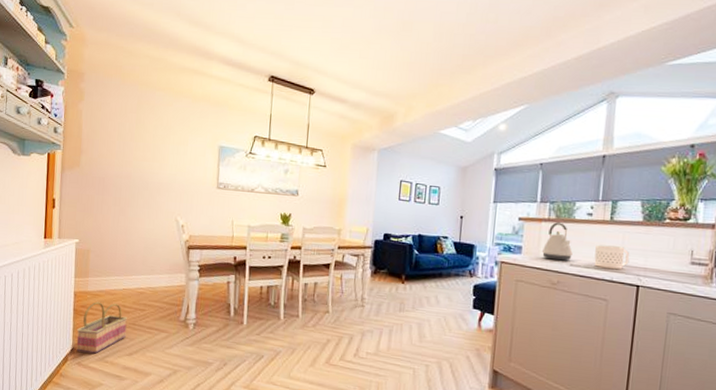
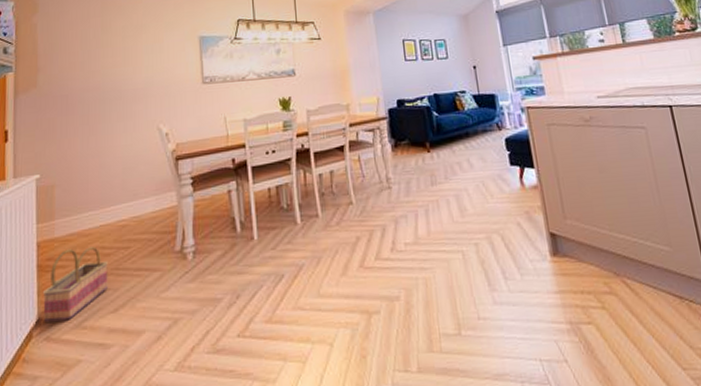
kettle: present [541,222,573,261] -> none [564,54,597,96]
mug: present [594,244,630,269] -> none [617,68,655,94]

